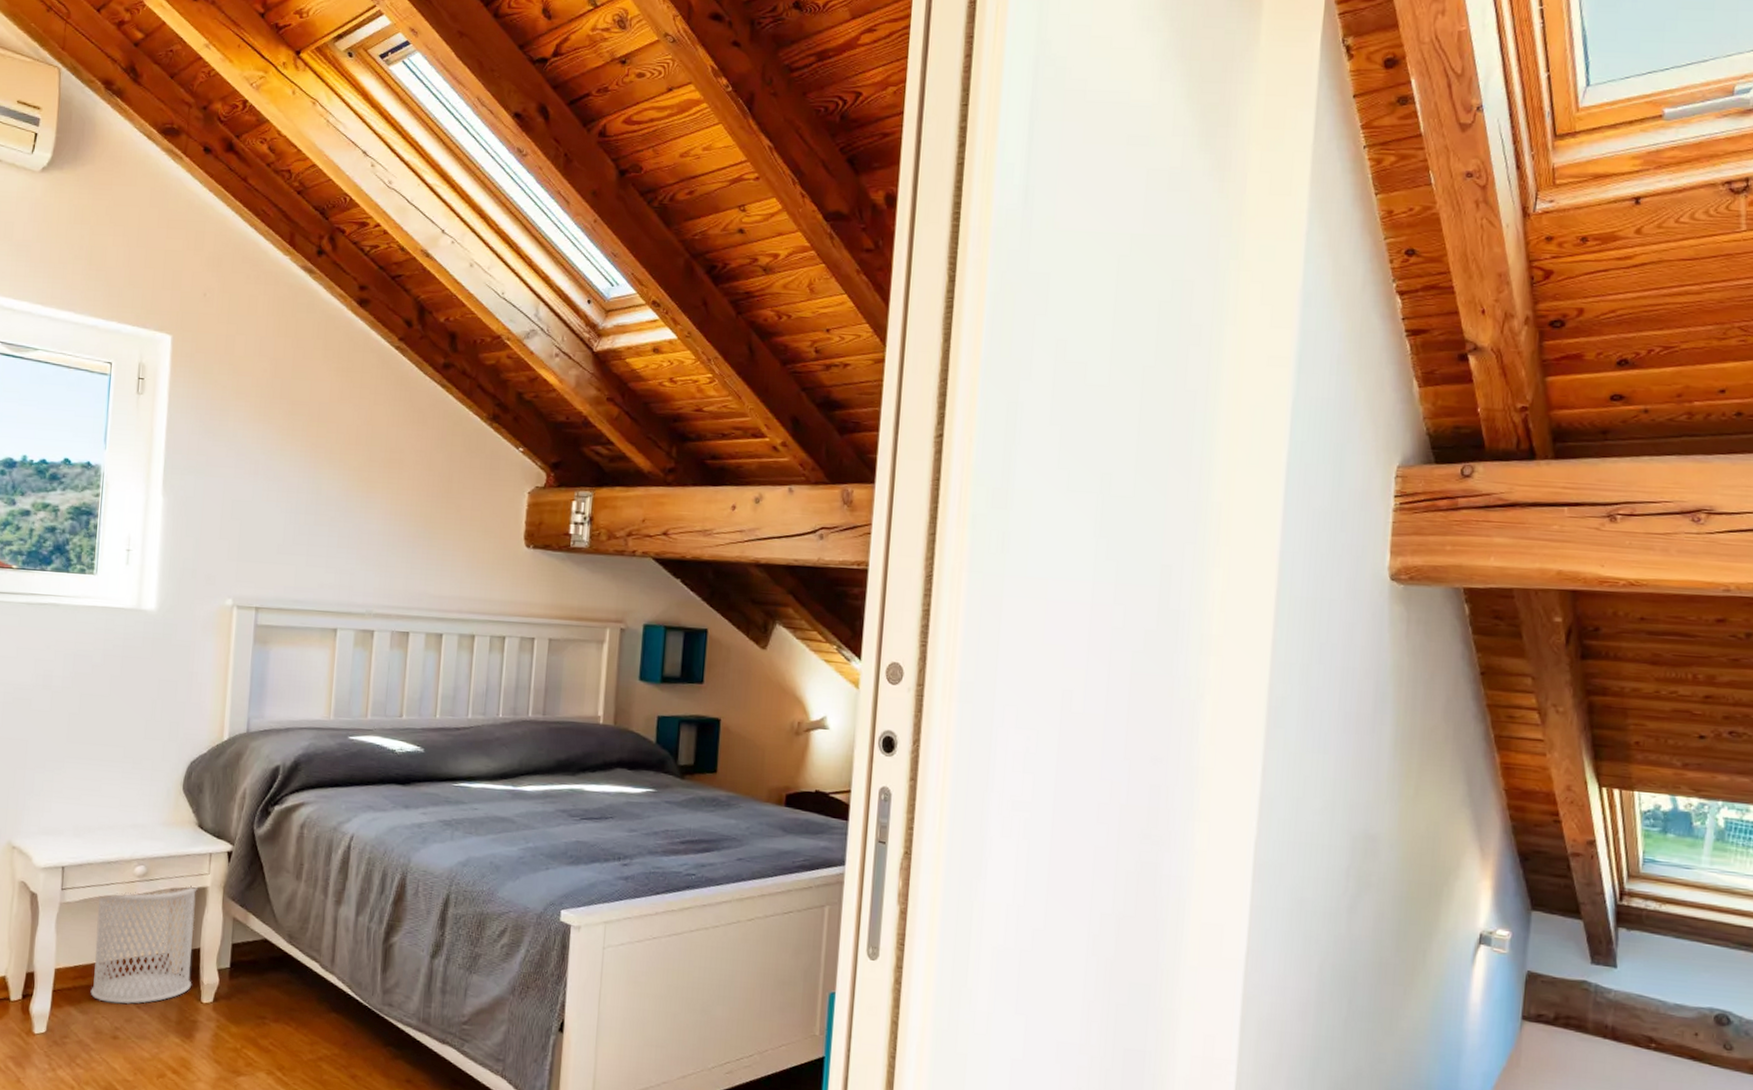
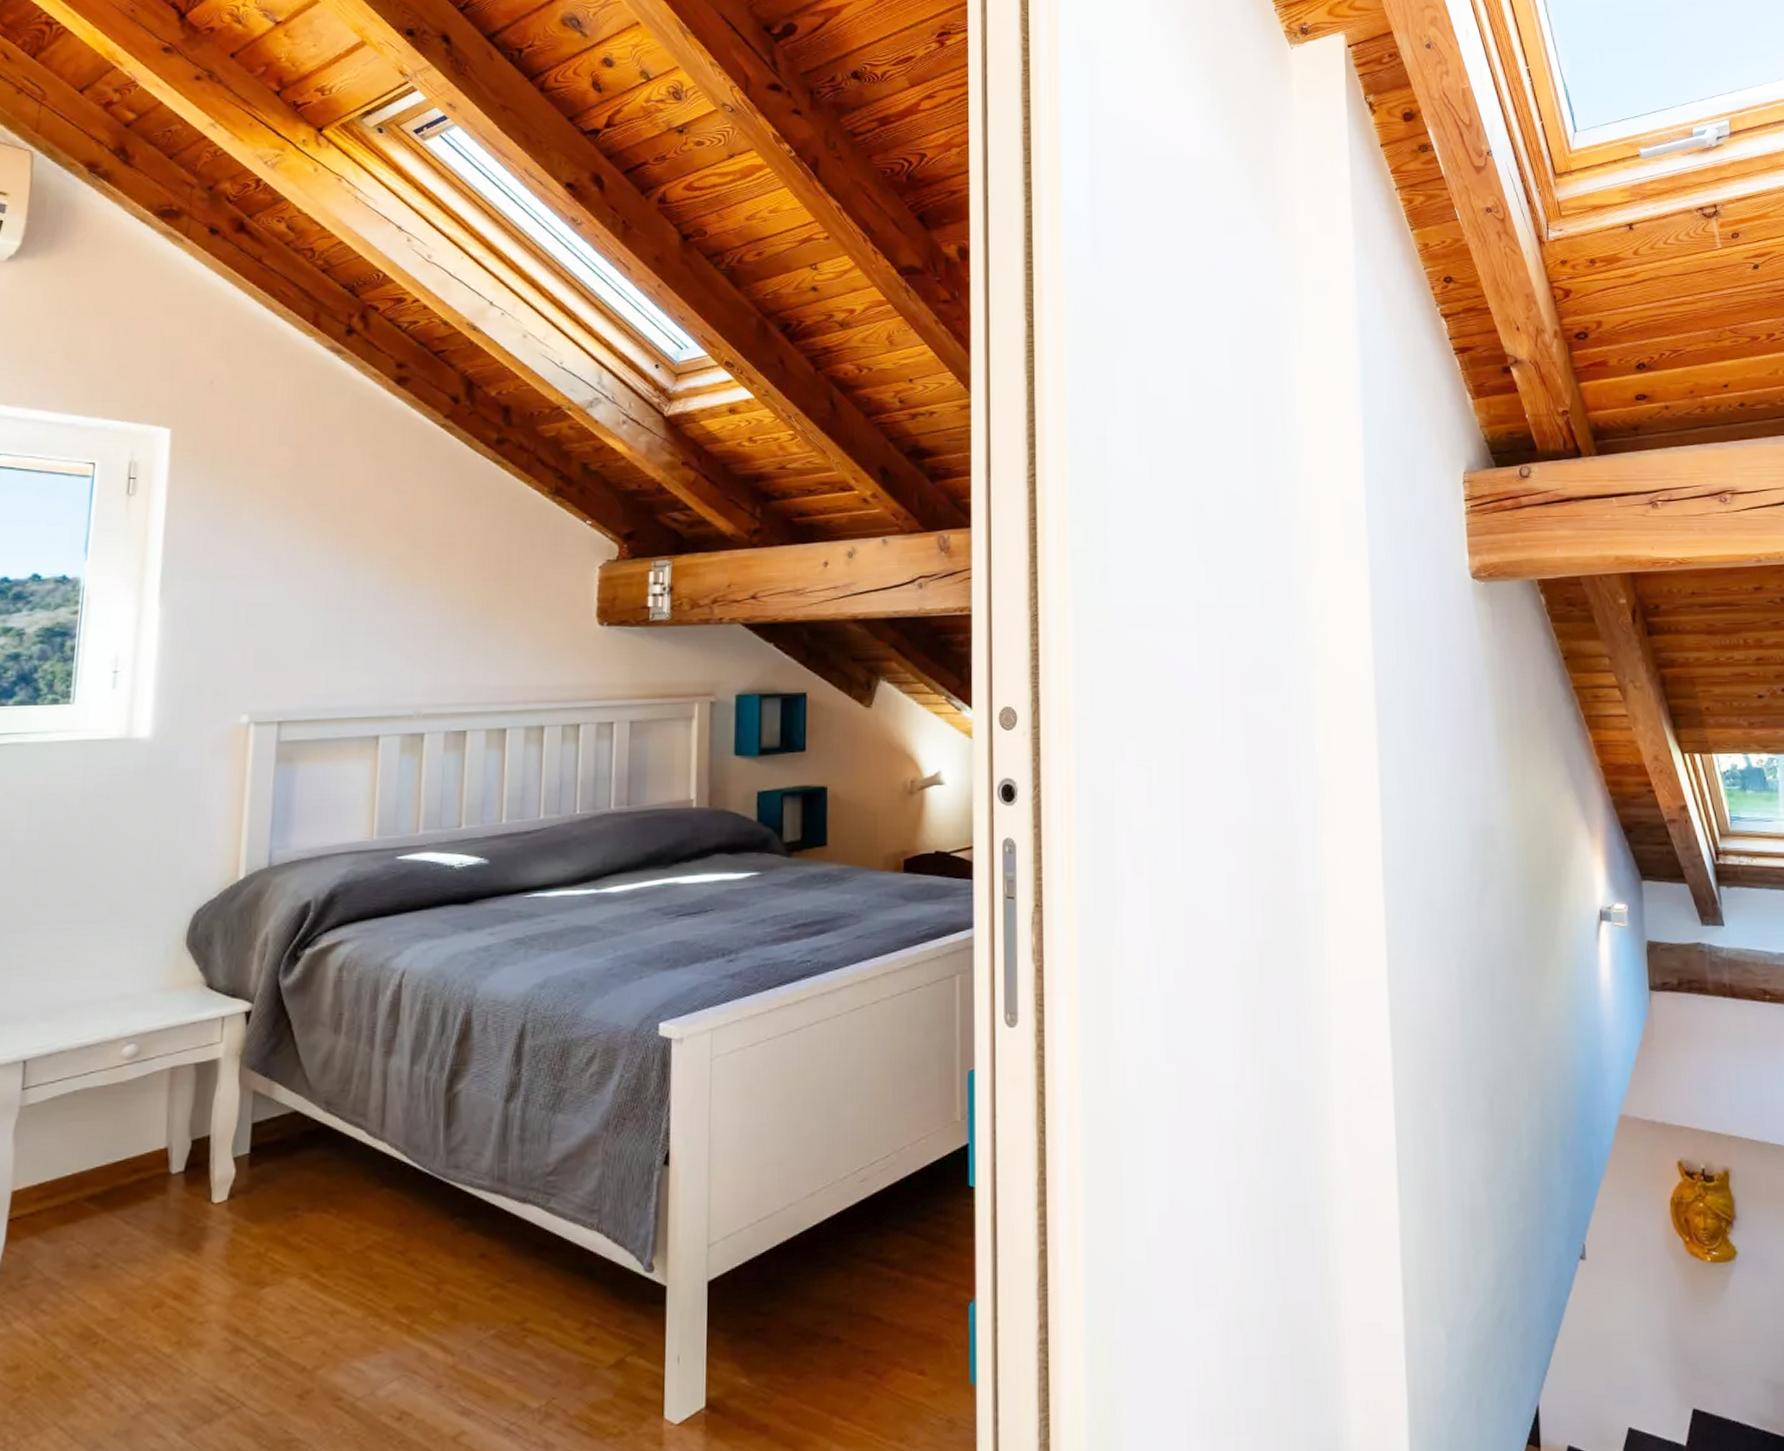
wastebasket: present [90,885,199,1005] -> none [61,1058,208,1224]

